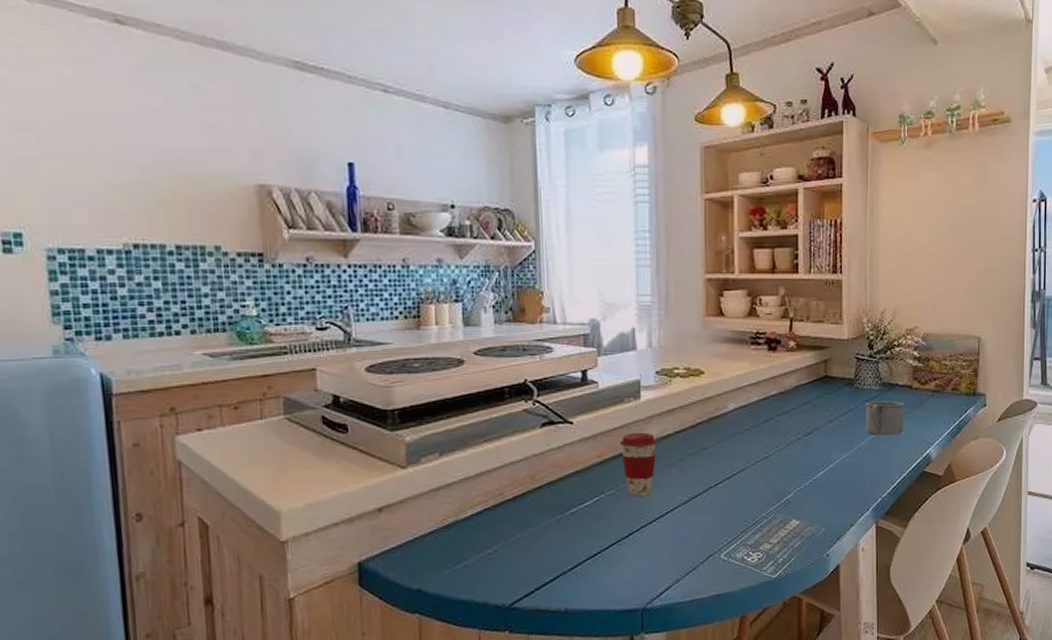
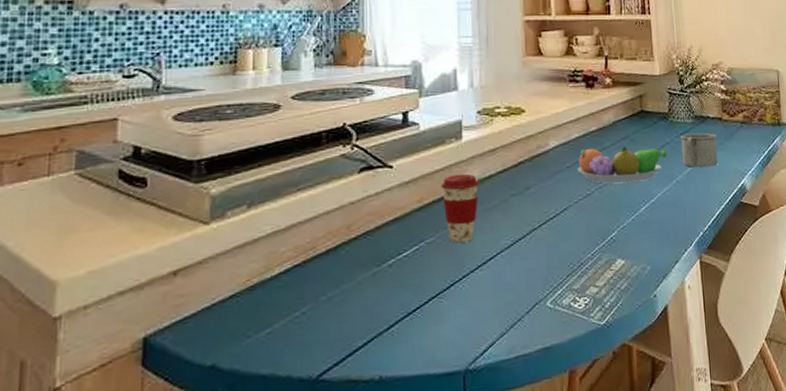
fruit bowl: none [755,410,849,448] -> present [577,145,667,184]

